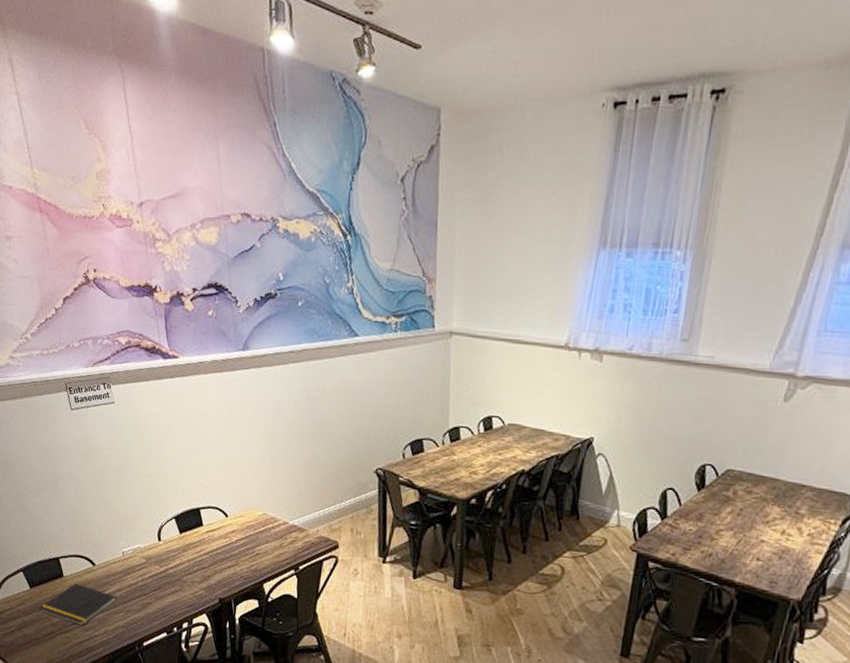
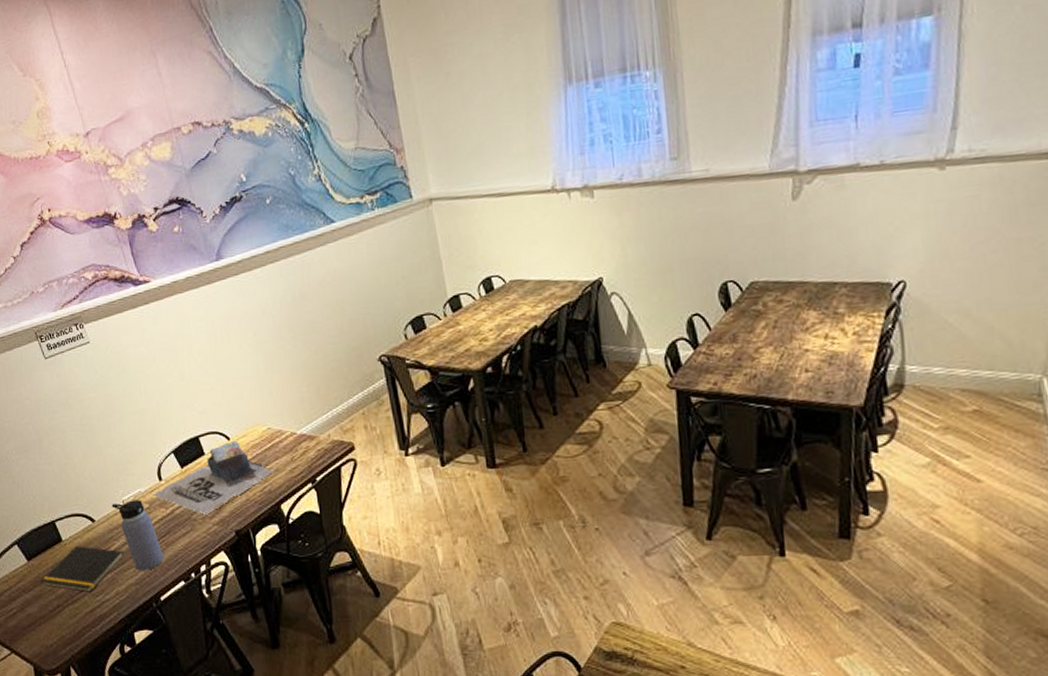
water bottle: none [112,553,152,618] -> present [111,499,164,571]
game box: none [150,518,263,580] -> present [152,440,274,515]

